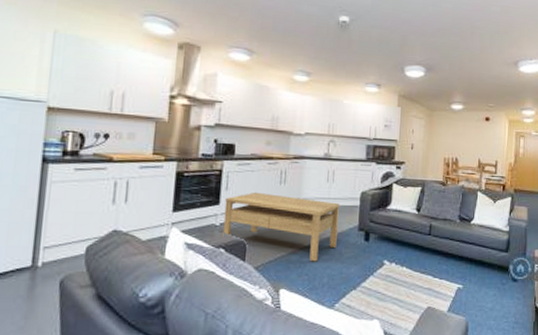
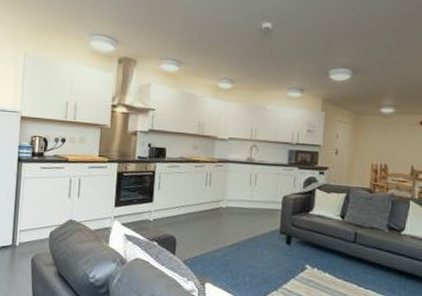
coffee table: present [222,191,339,262] -> none [155,192,261,261]

